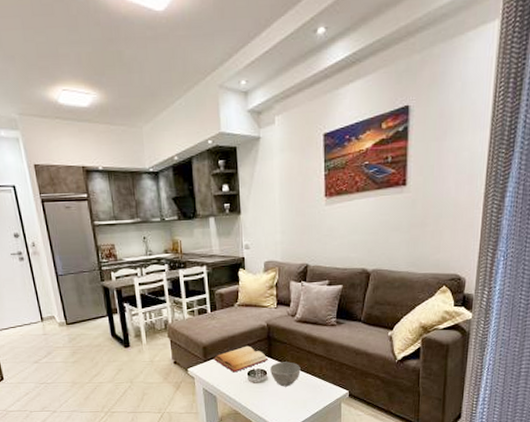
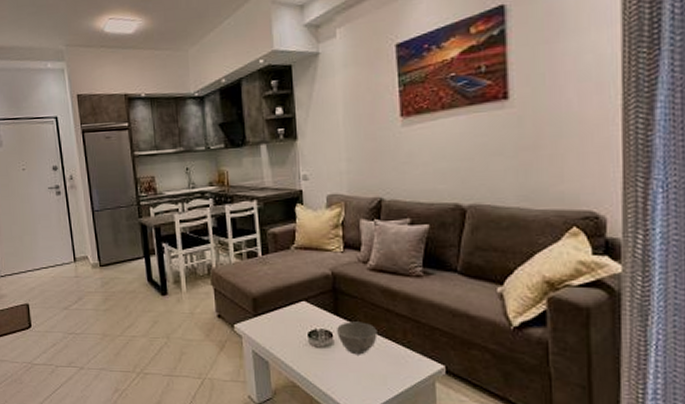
bible: present [213,345,269,373] -> none [265,299,335,333]

